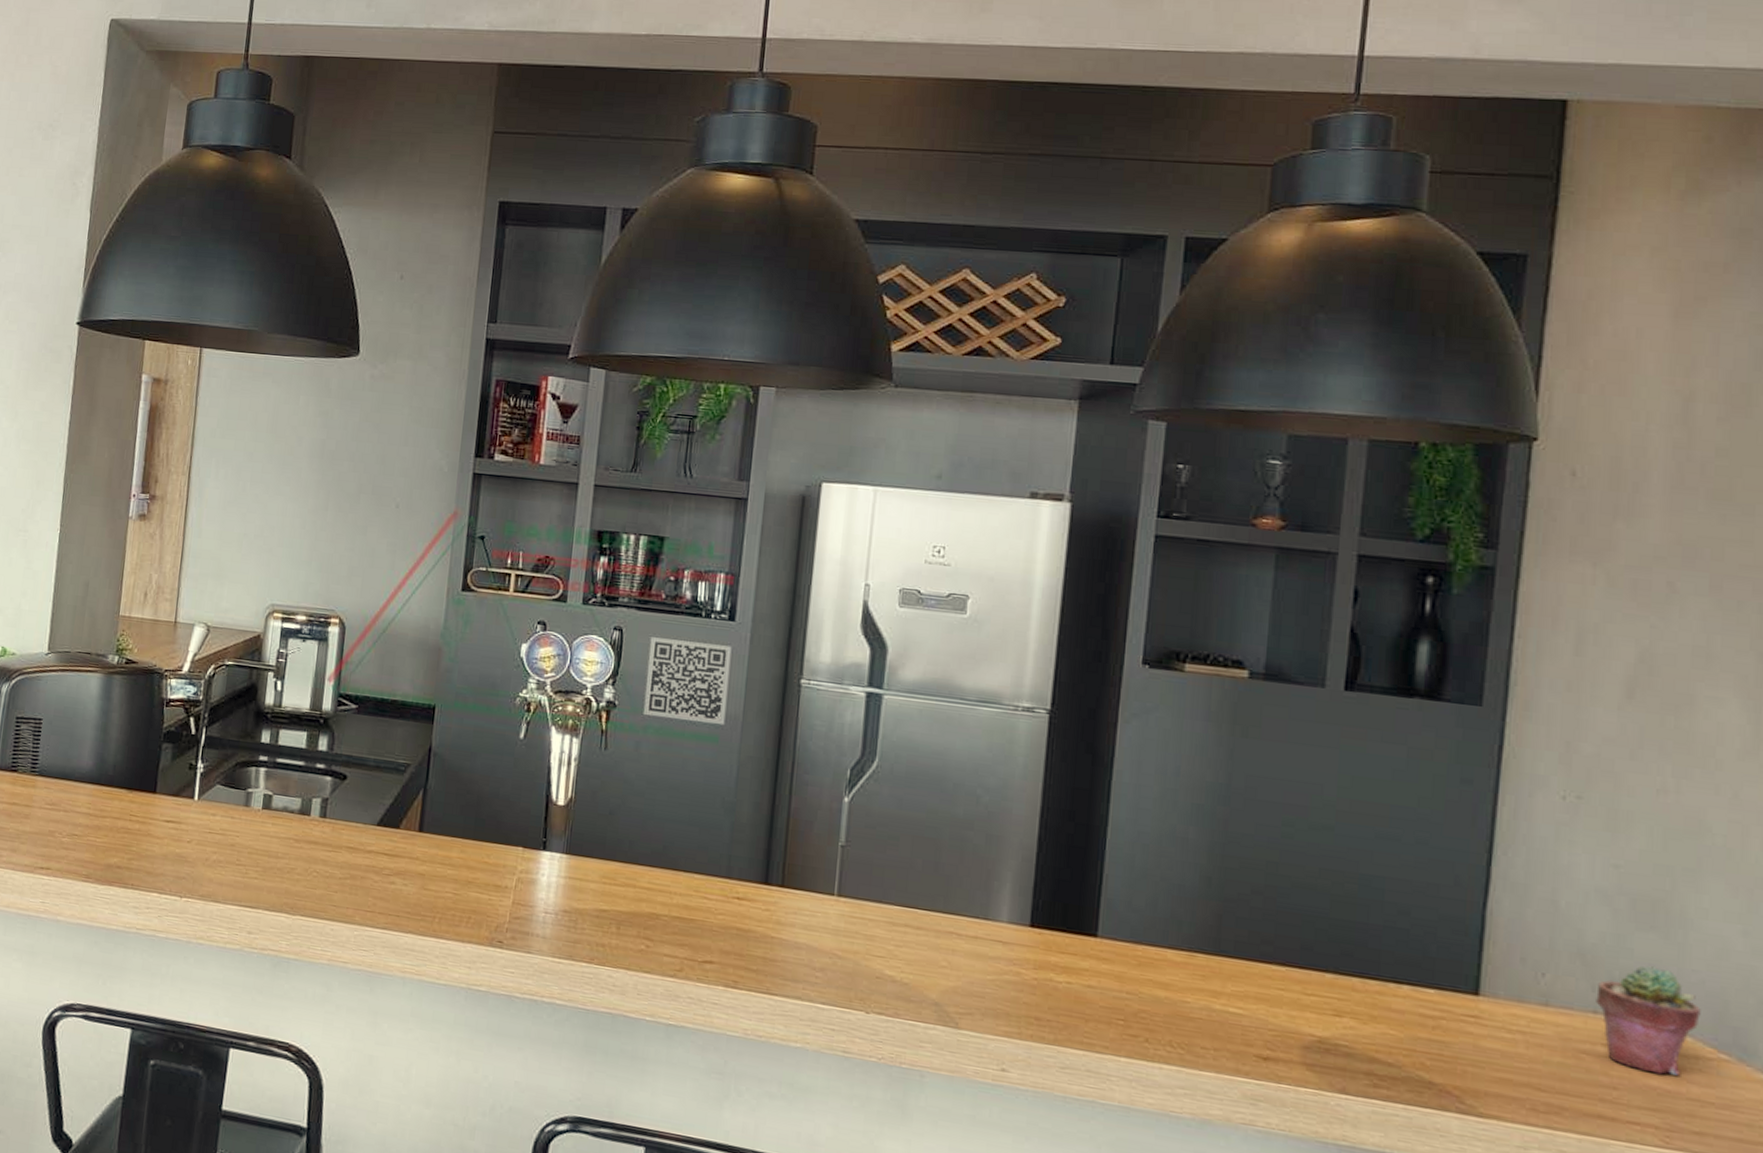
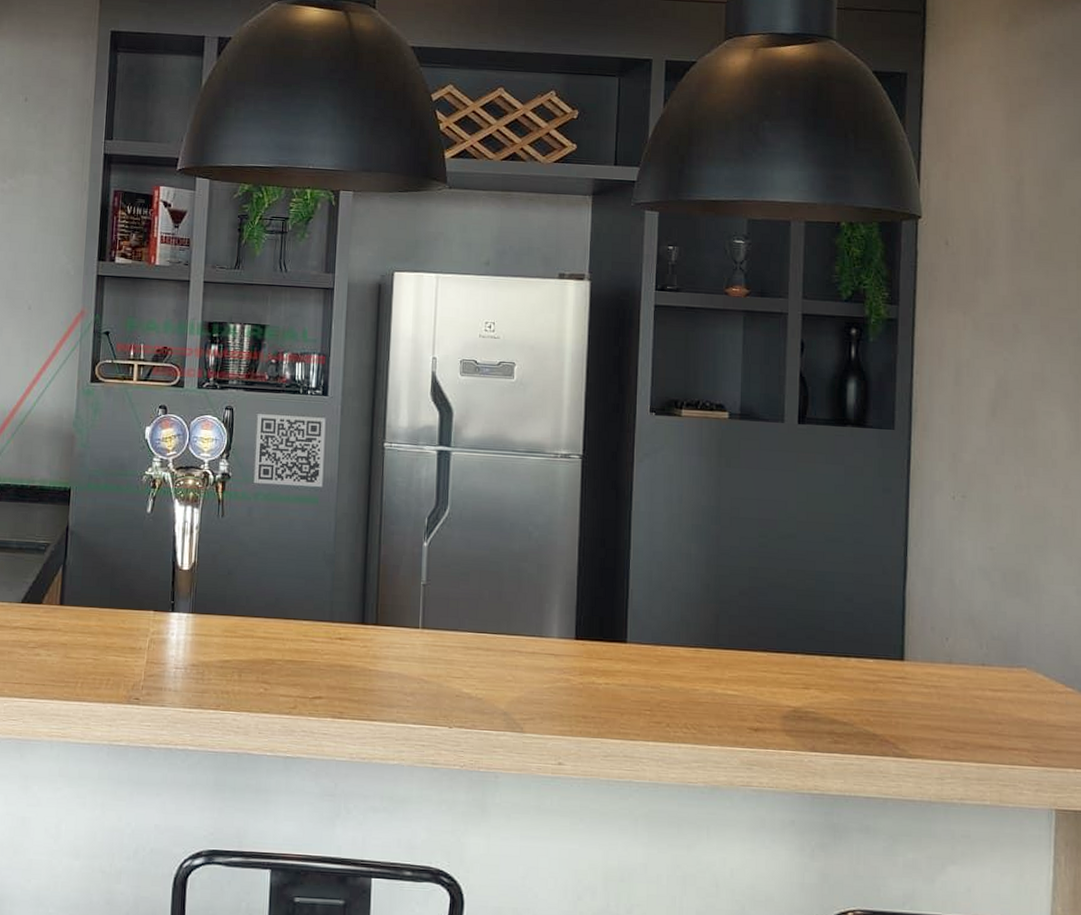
potted succulent: present [1596,966,1701,1076] -> none [983,624,1053,709]

